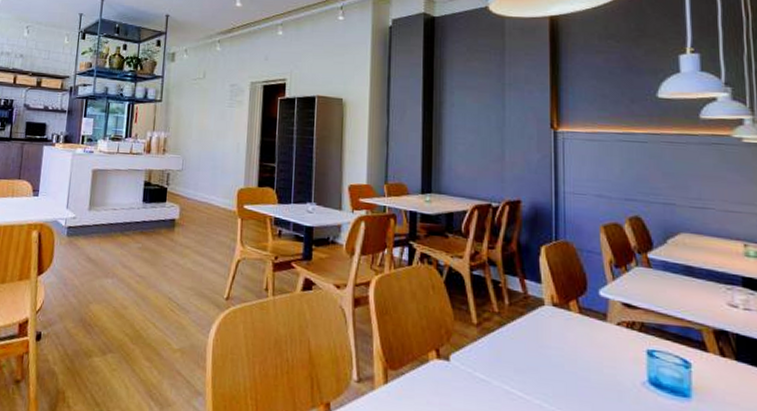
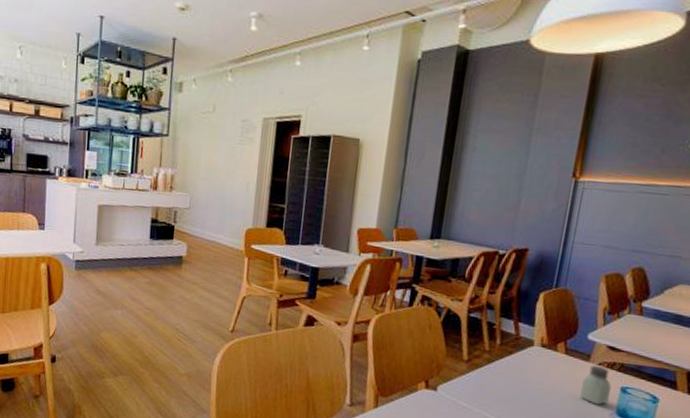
saltshaker: none [604,325,636,373] -> present [580,365,612,405]

